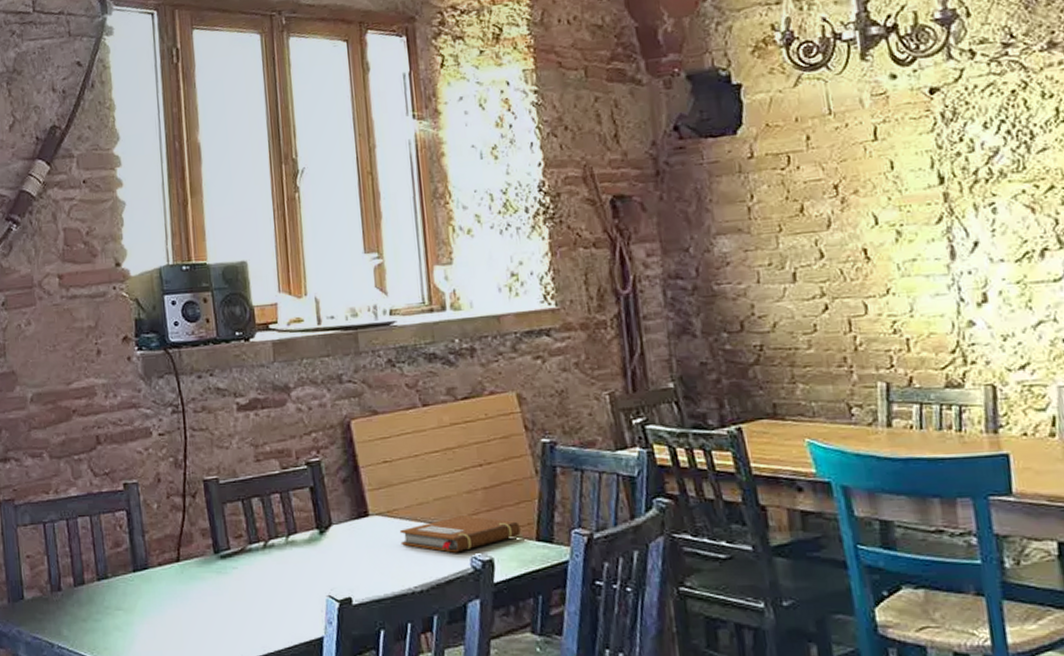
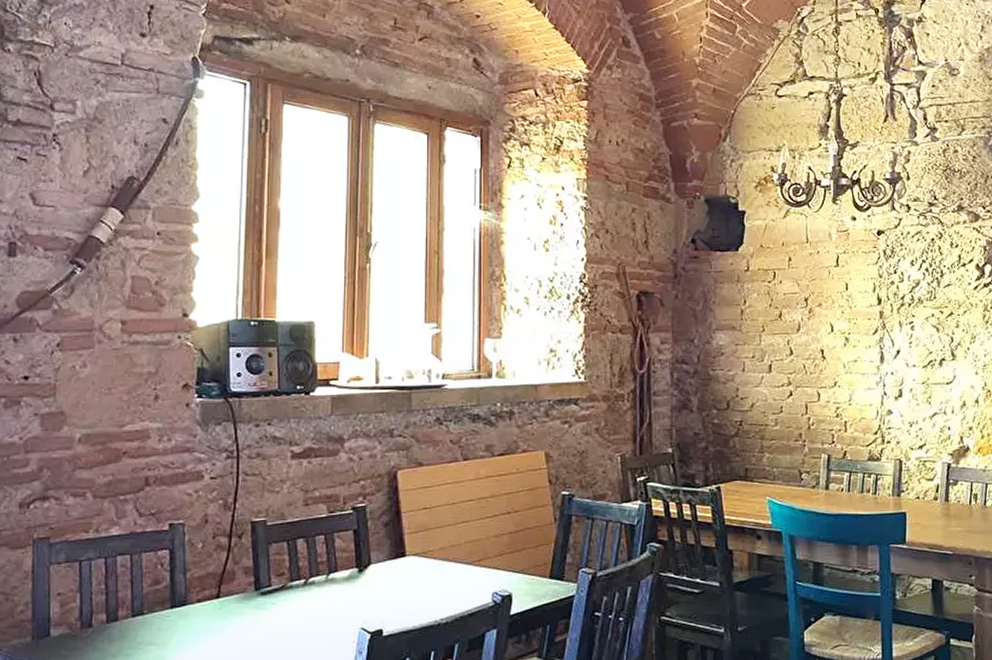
notebook: present [399,515,521,553] -> none [432,556,537,589]

